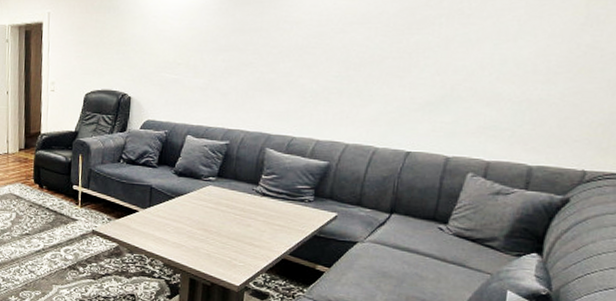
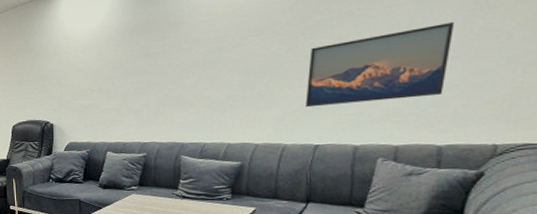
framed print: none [402,34,563,112] -> present [305,21,455,108]

